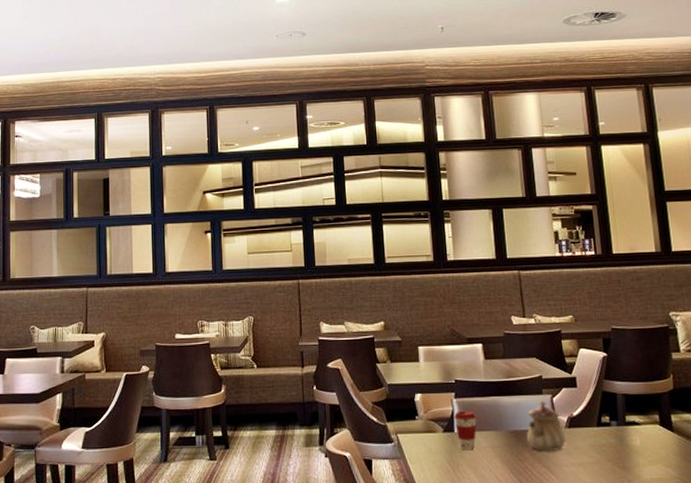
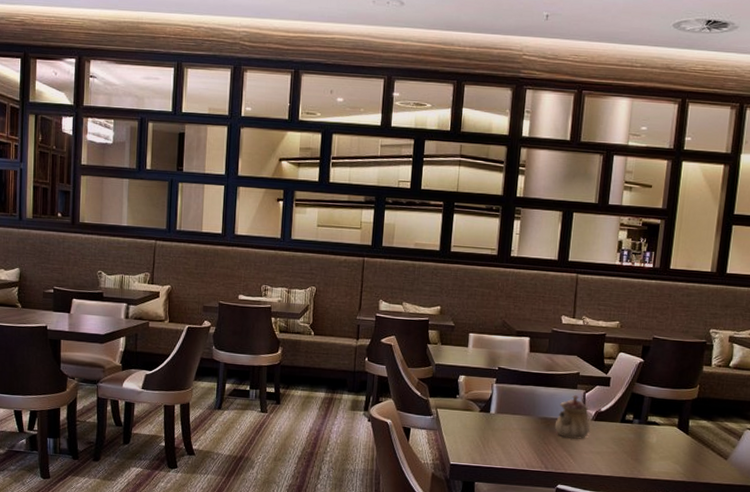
coffee cup: present [453,410,477,451] -> none [491,395,513,431]

